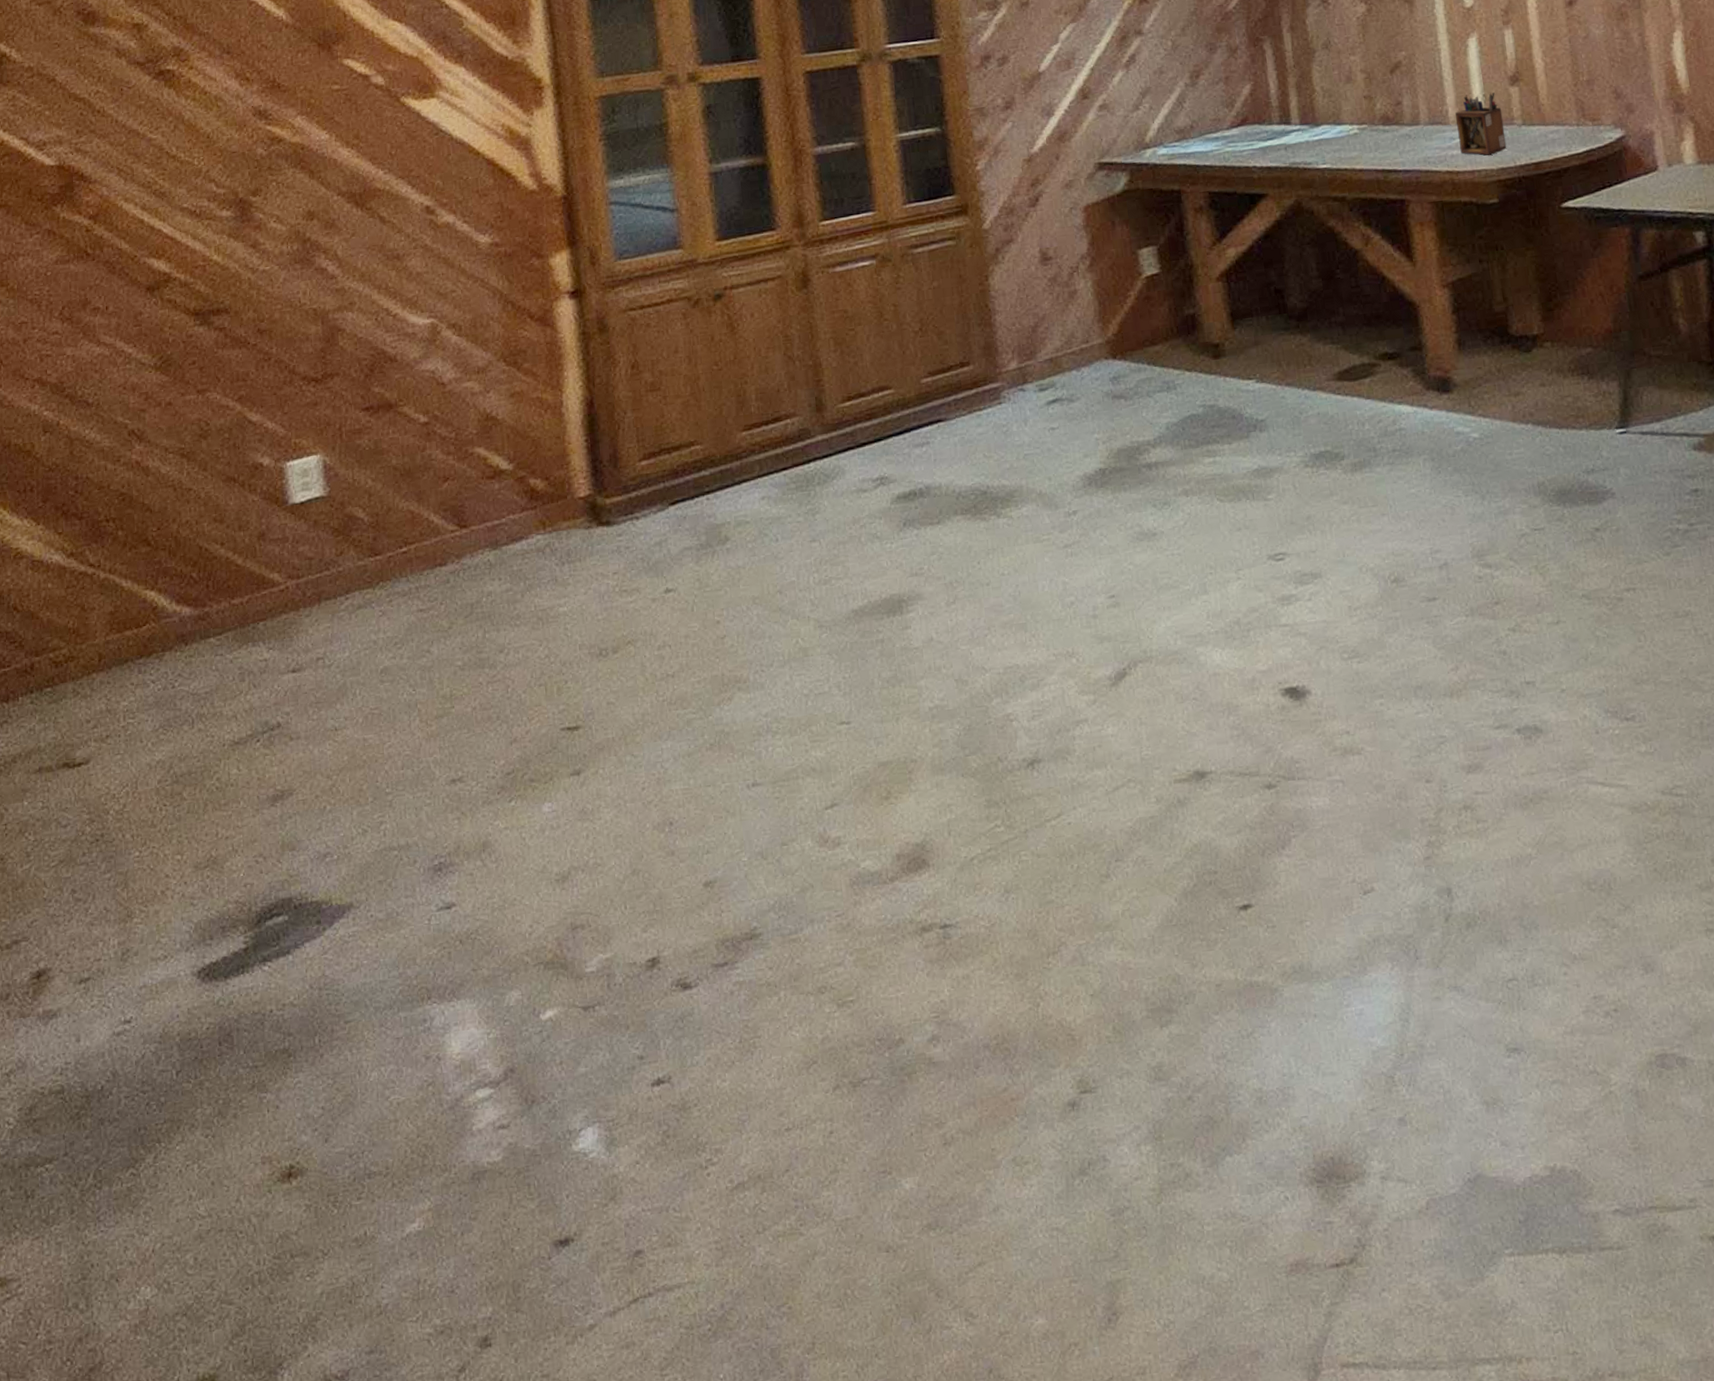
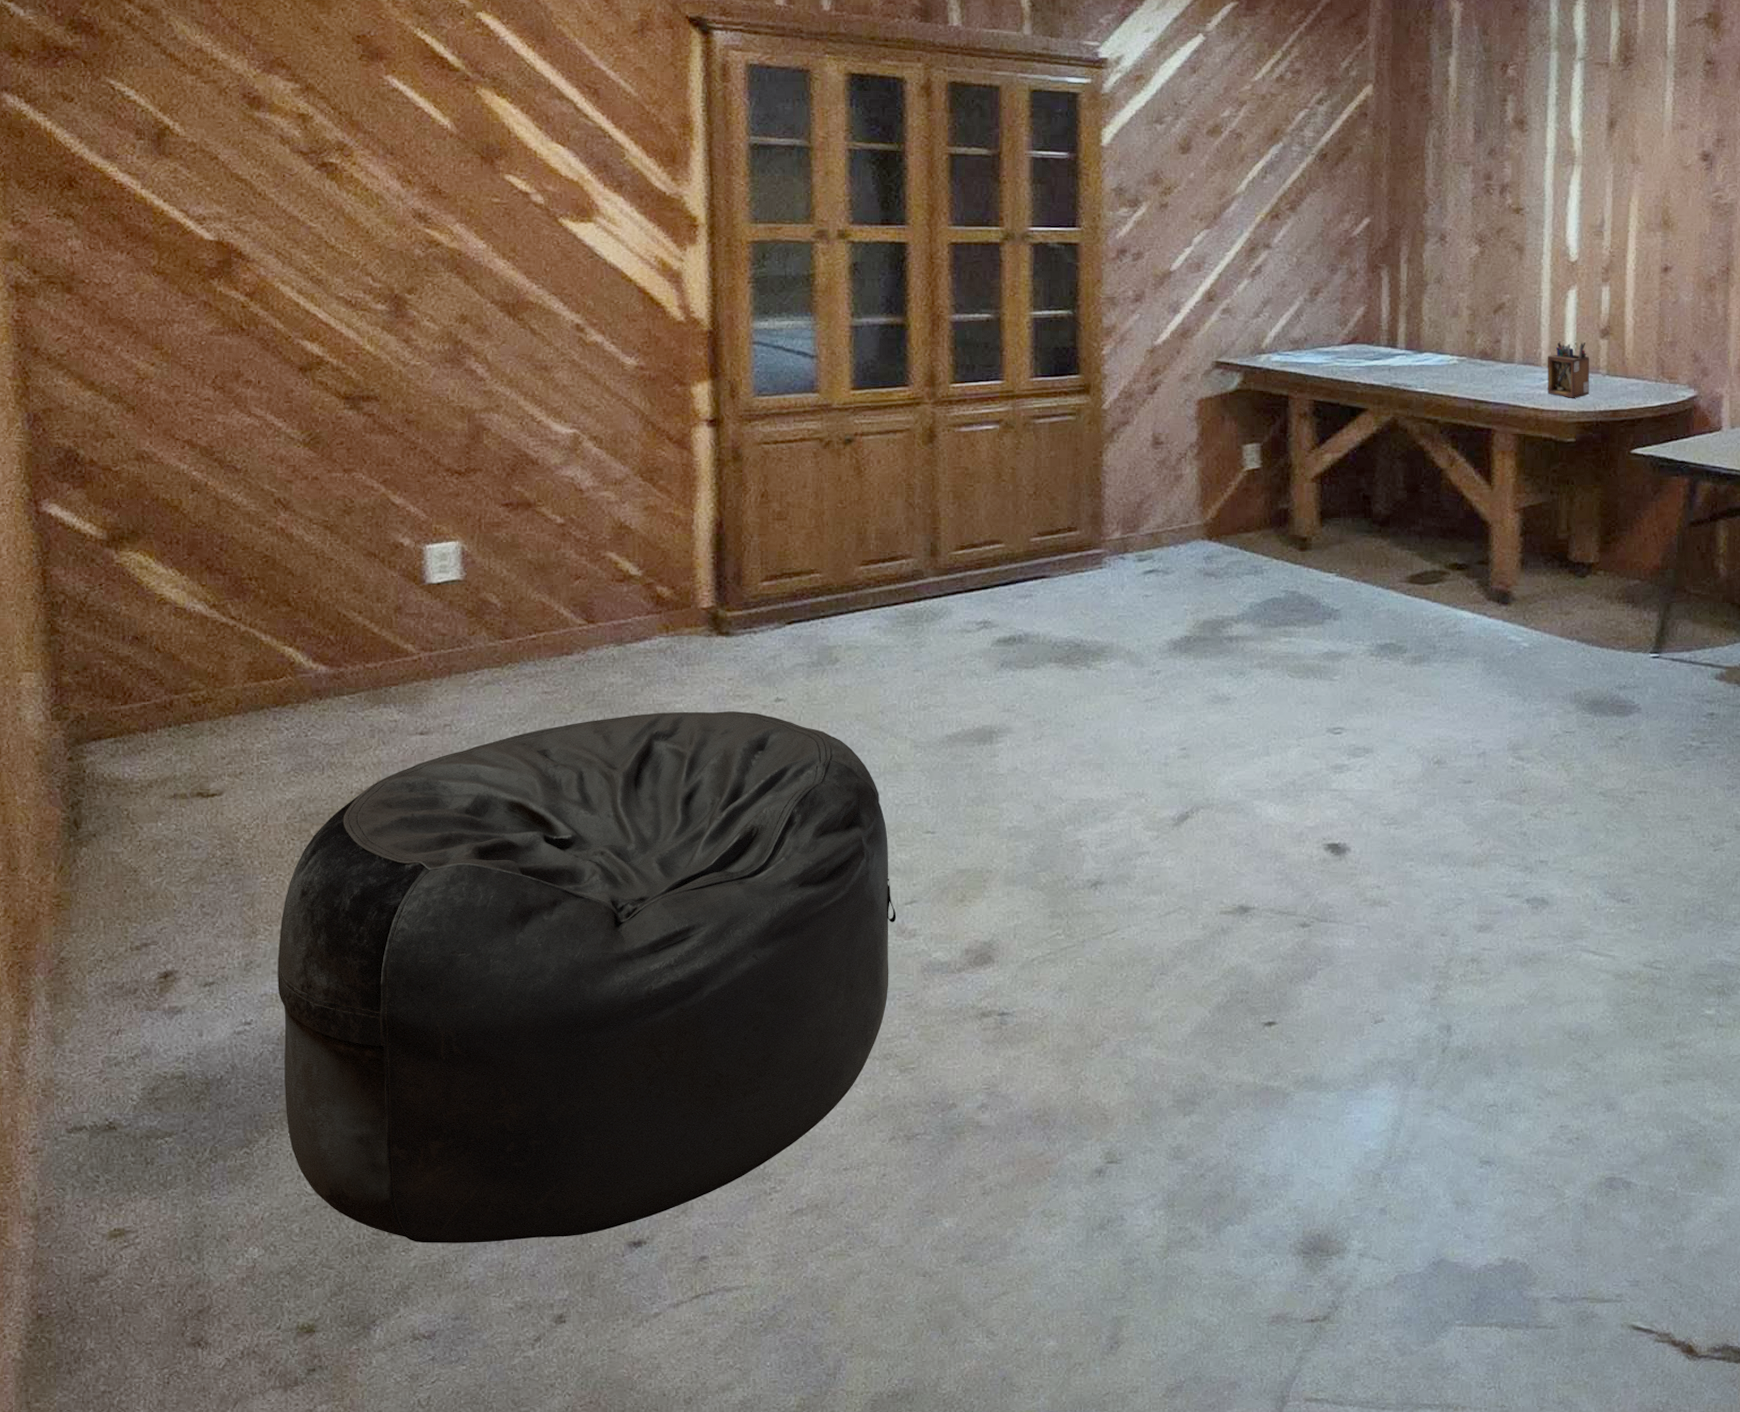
bean bag chair: none [155,607,818,1264] -> present [277,711,897,1243]

